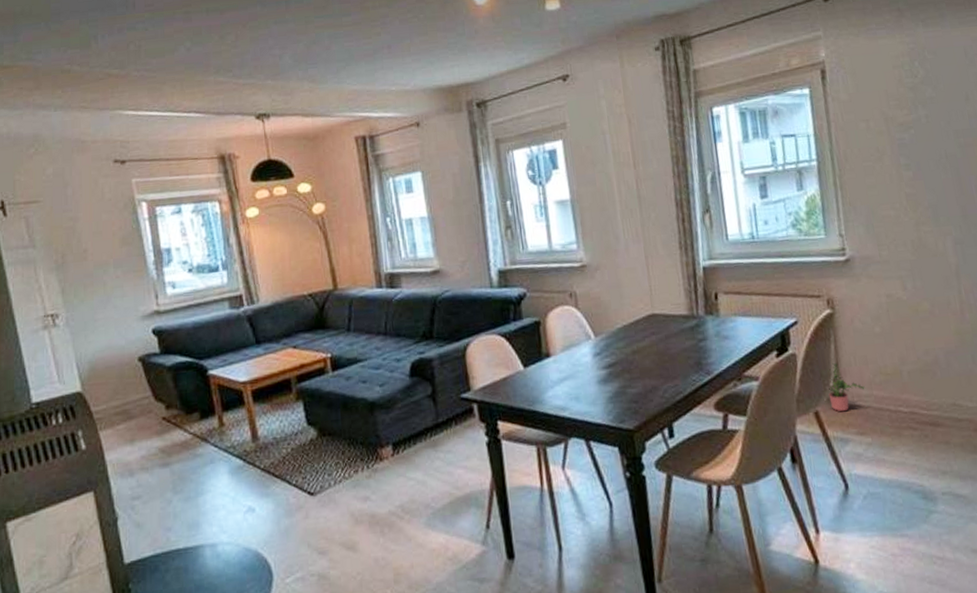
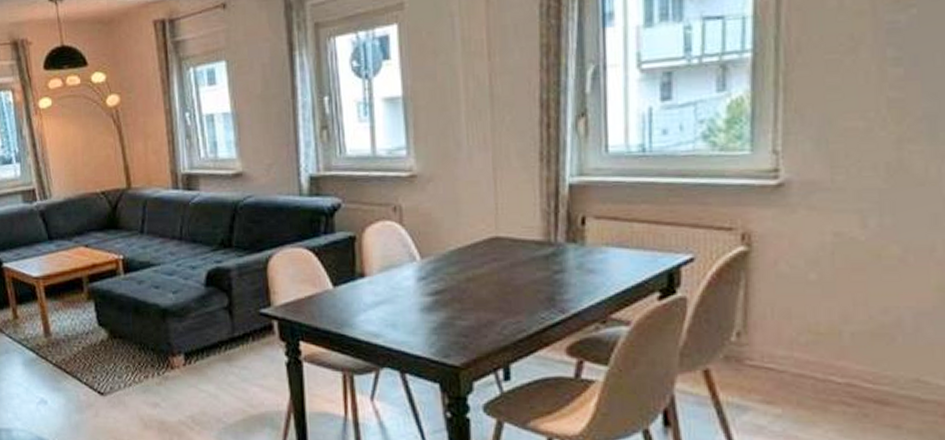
potted plant: present [828,362,865,412] -> none [727,312,782,374]

